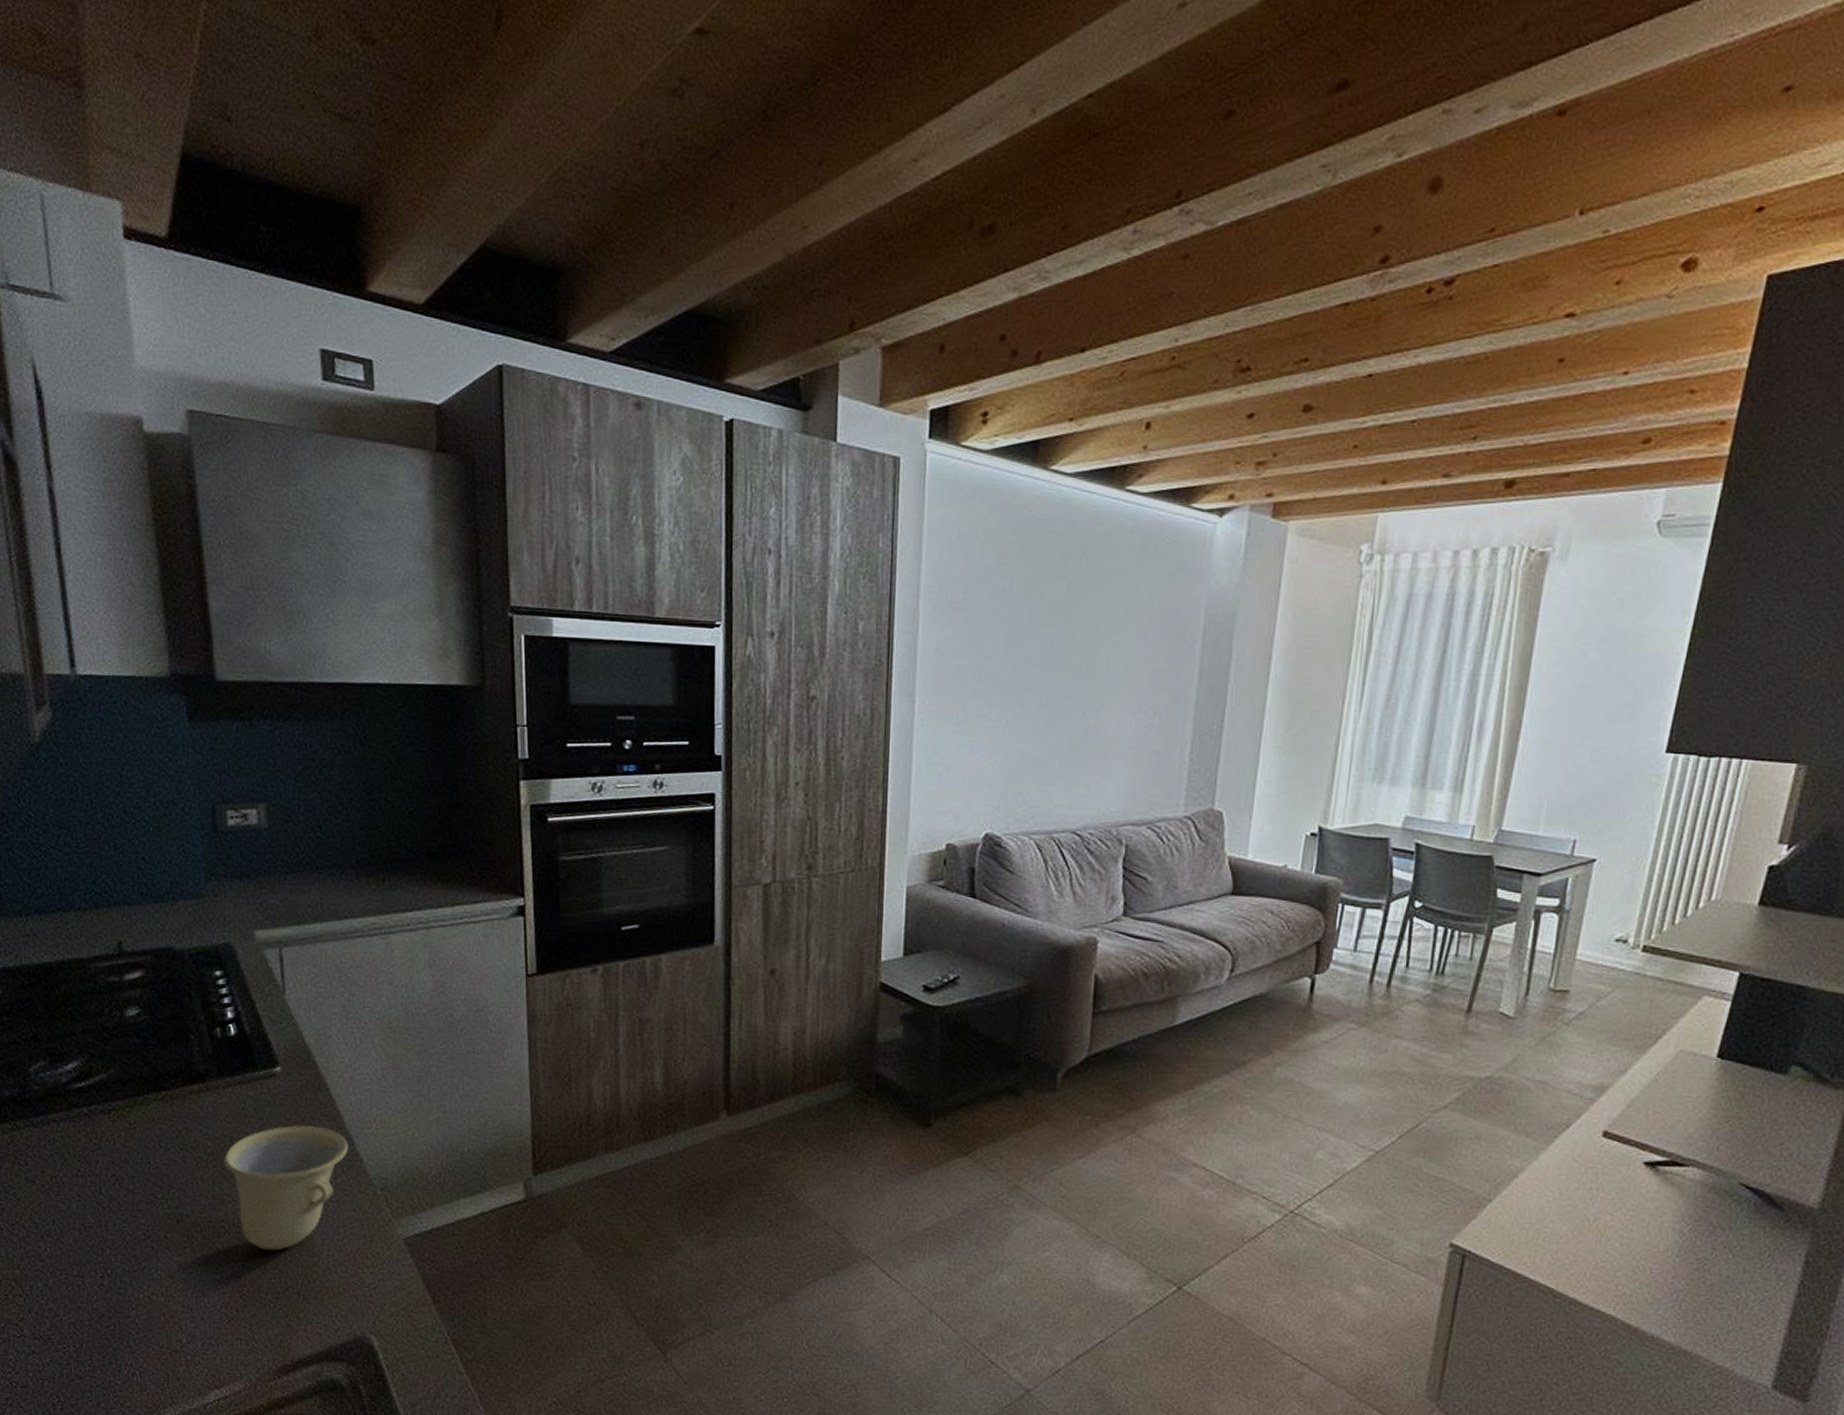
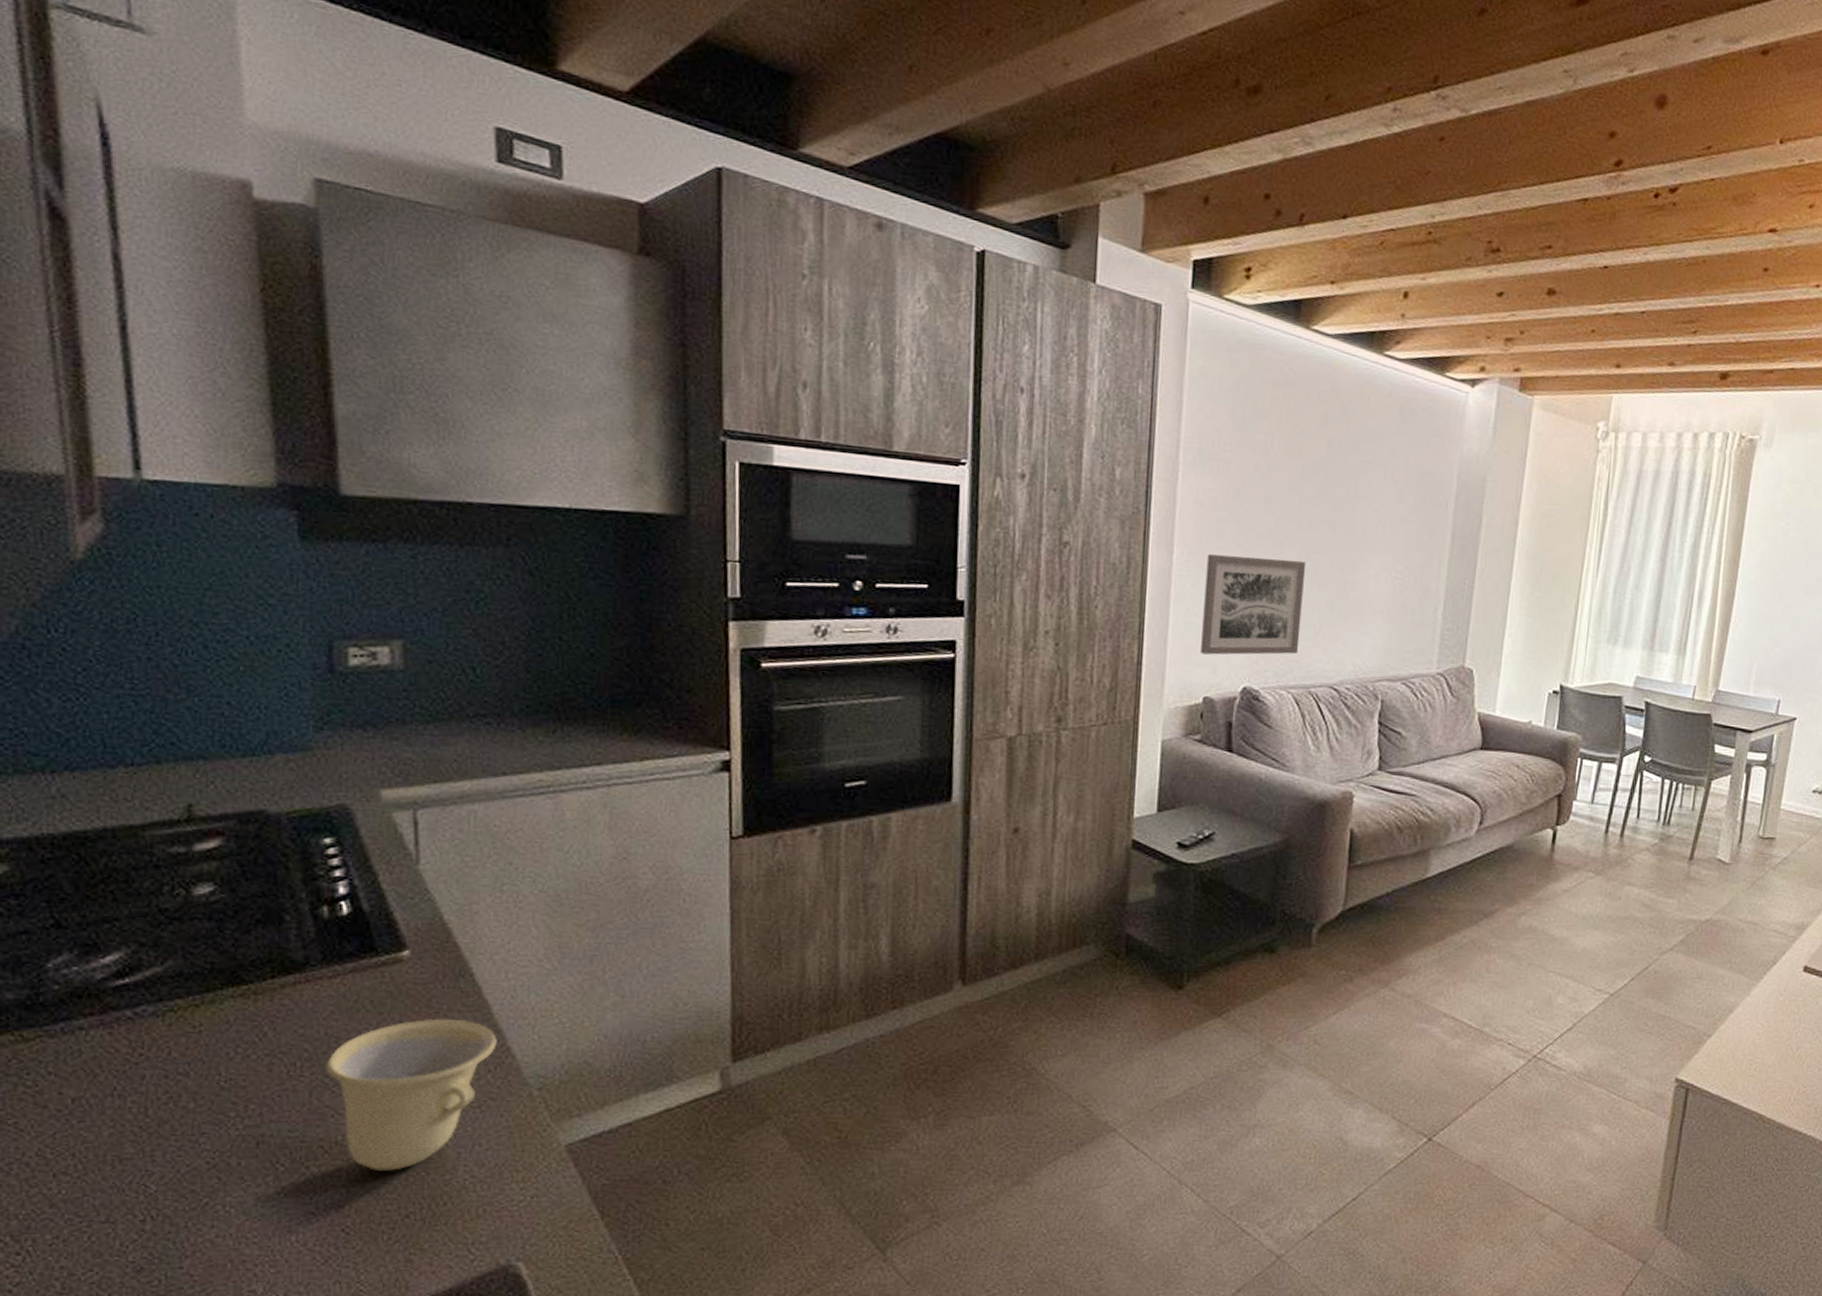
wall art: none [943,703,1047,802] -> present [1201,554,1307,655]

